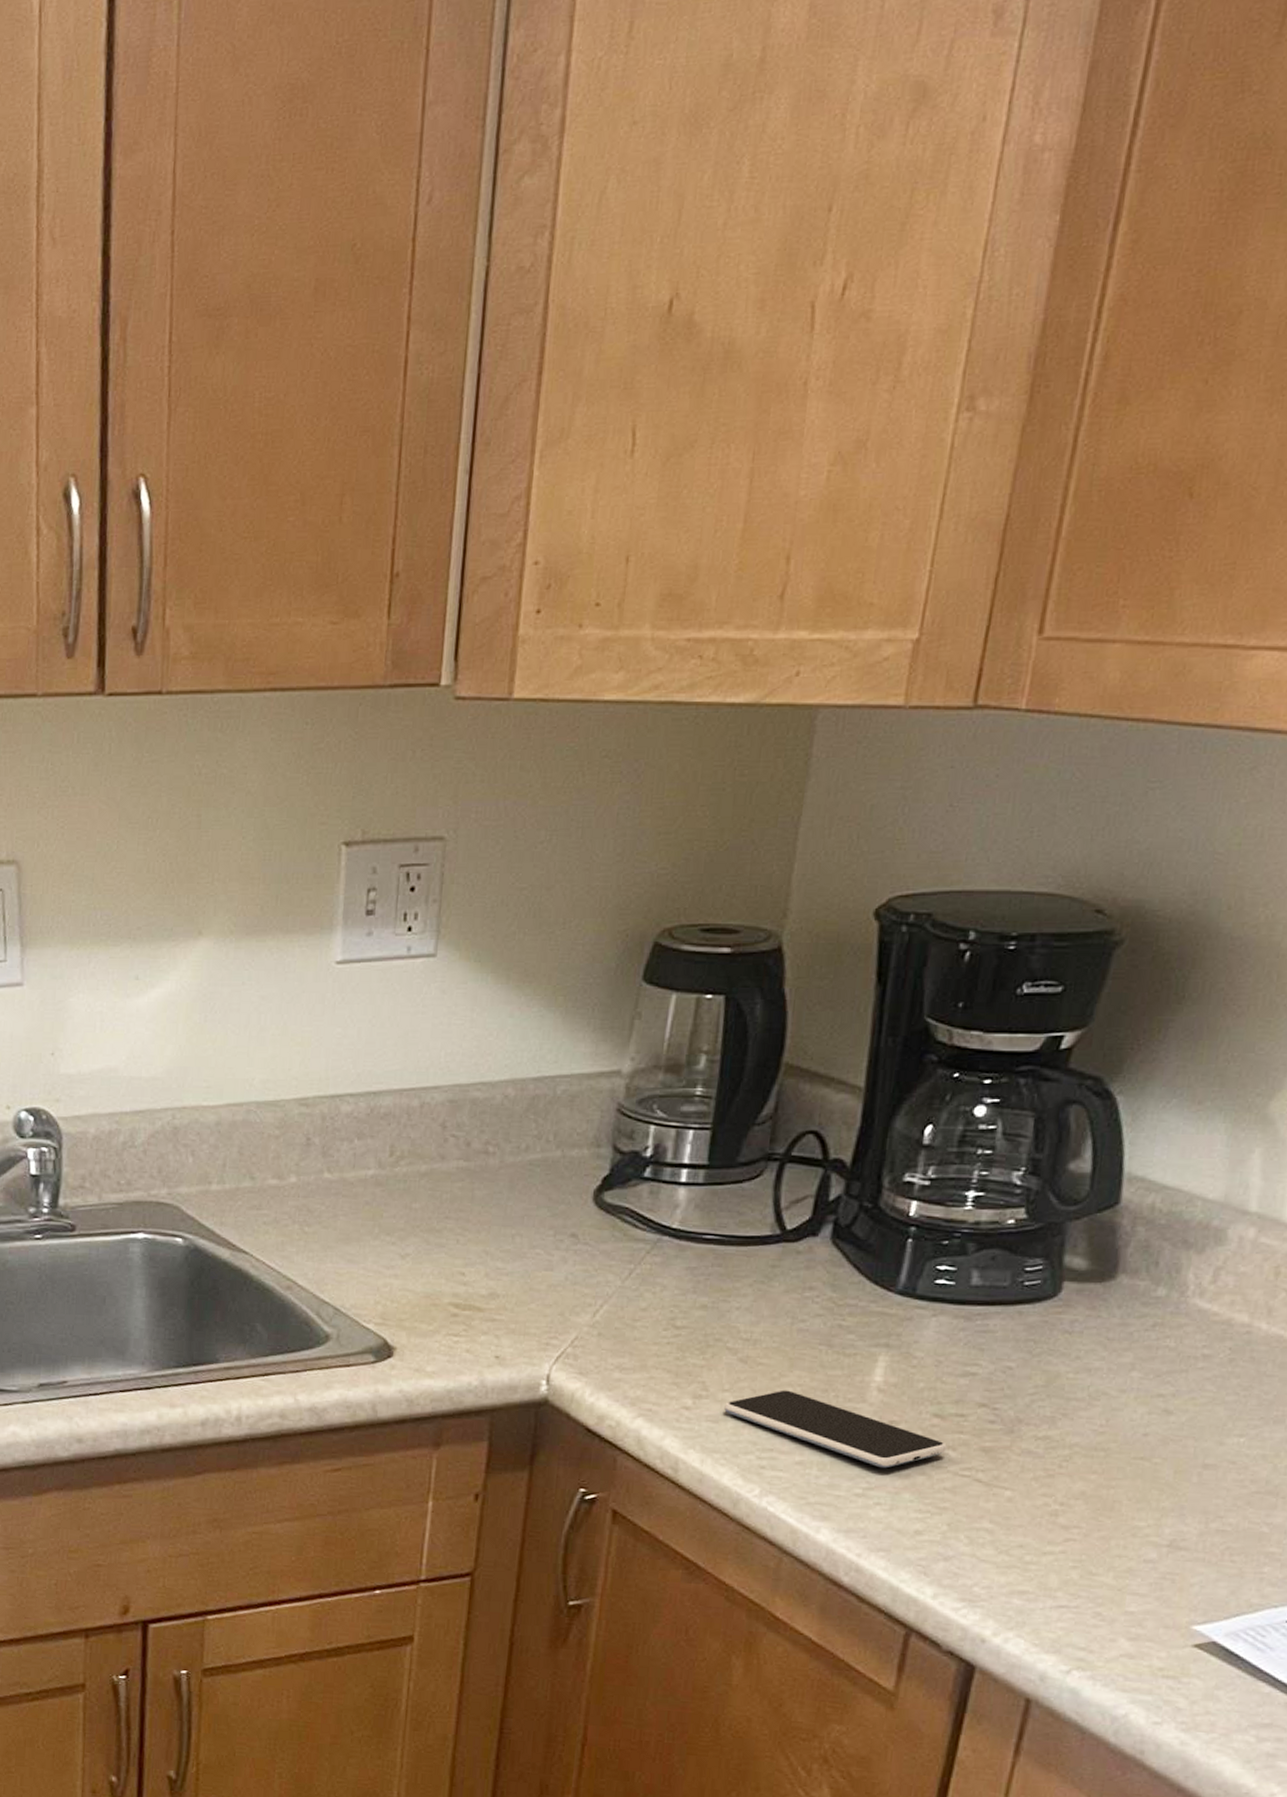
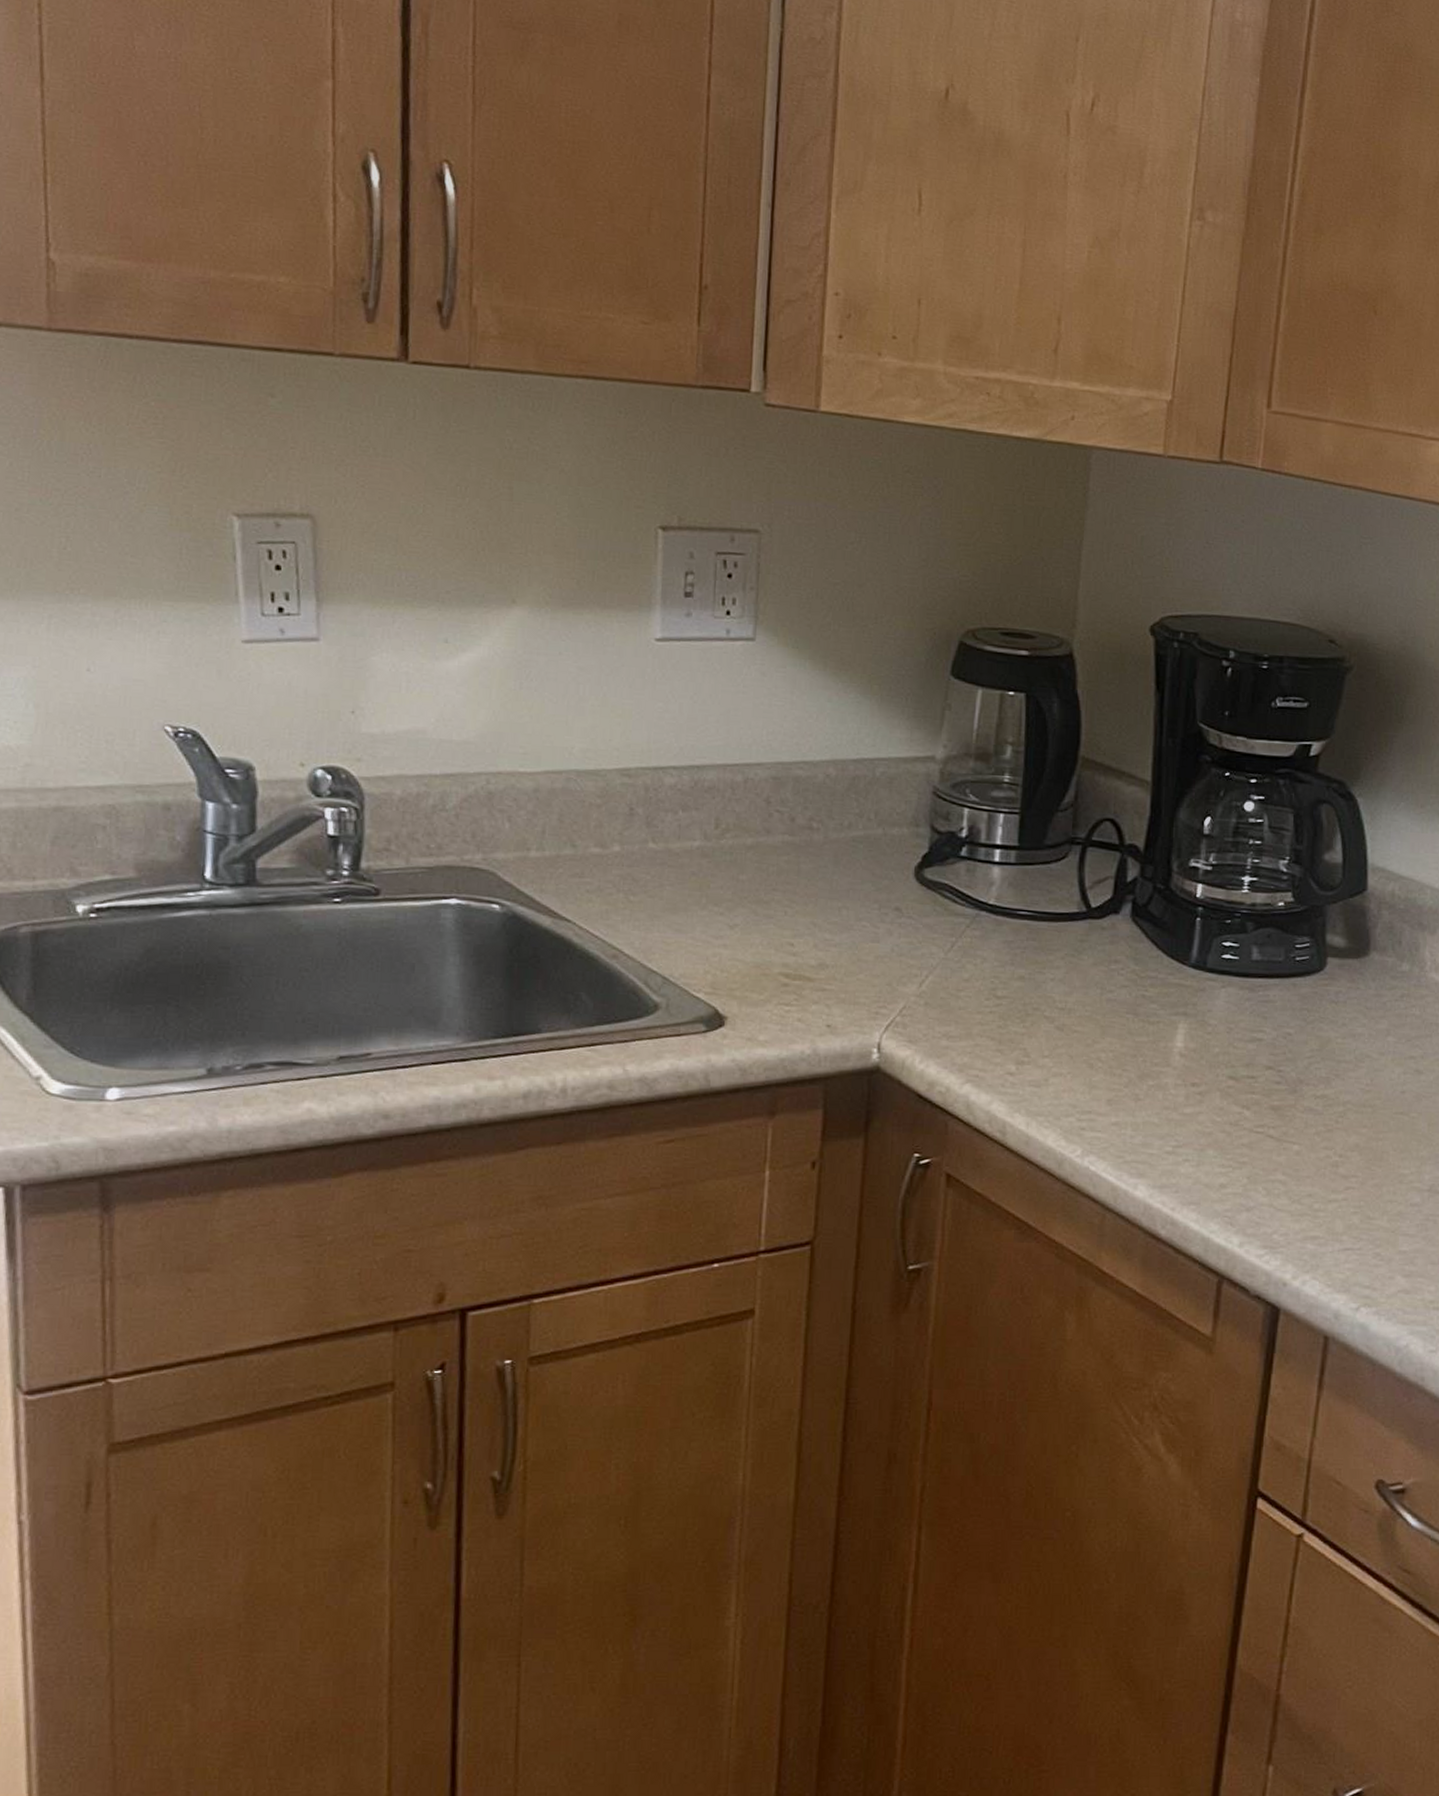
smartphone: present [723,1390,947,1469] -> none [1044,1055,1242,1127]

